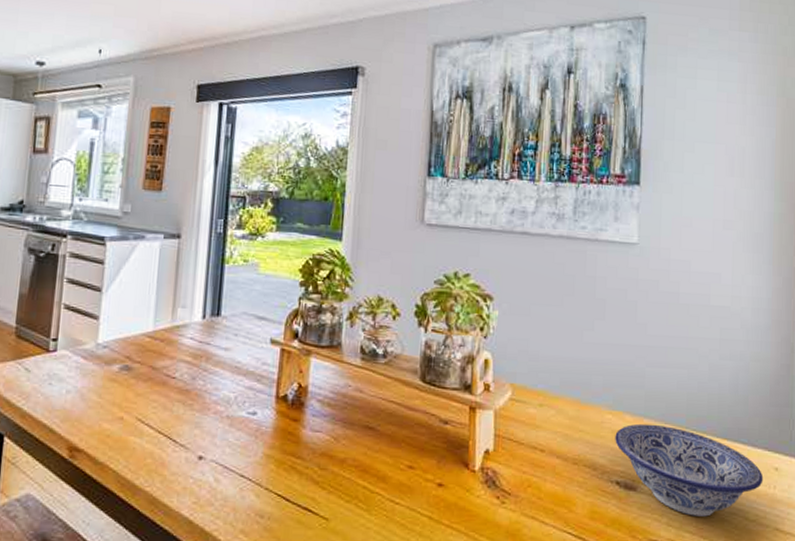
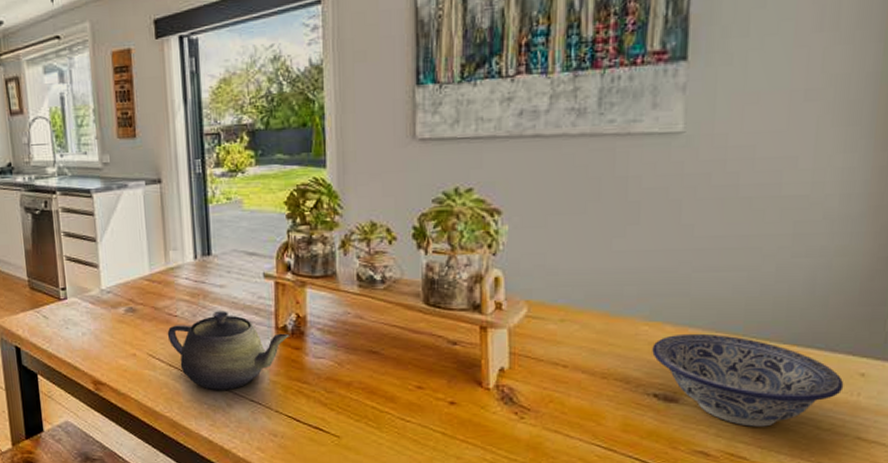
teapot: none [161,375,290,463] -> present [167,311,290,390]

